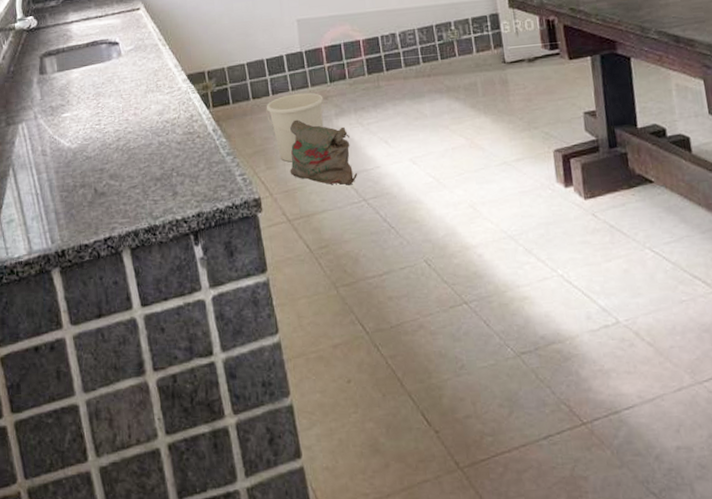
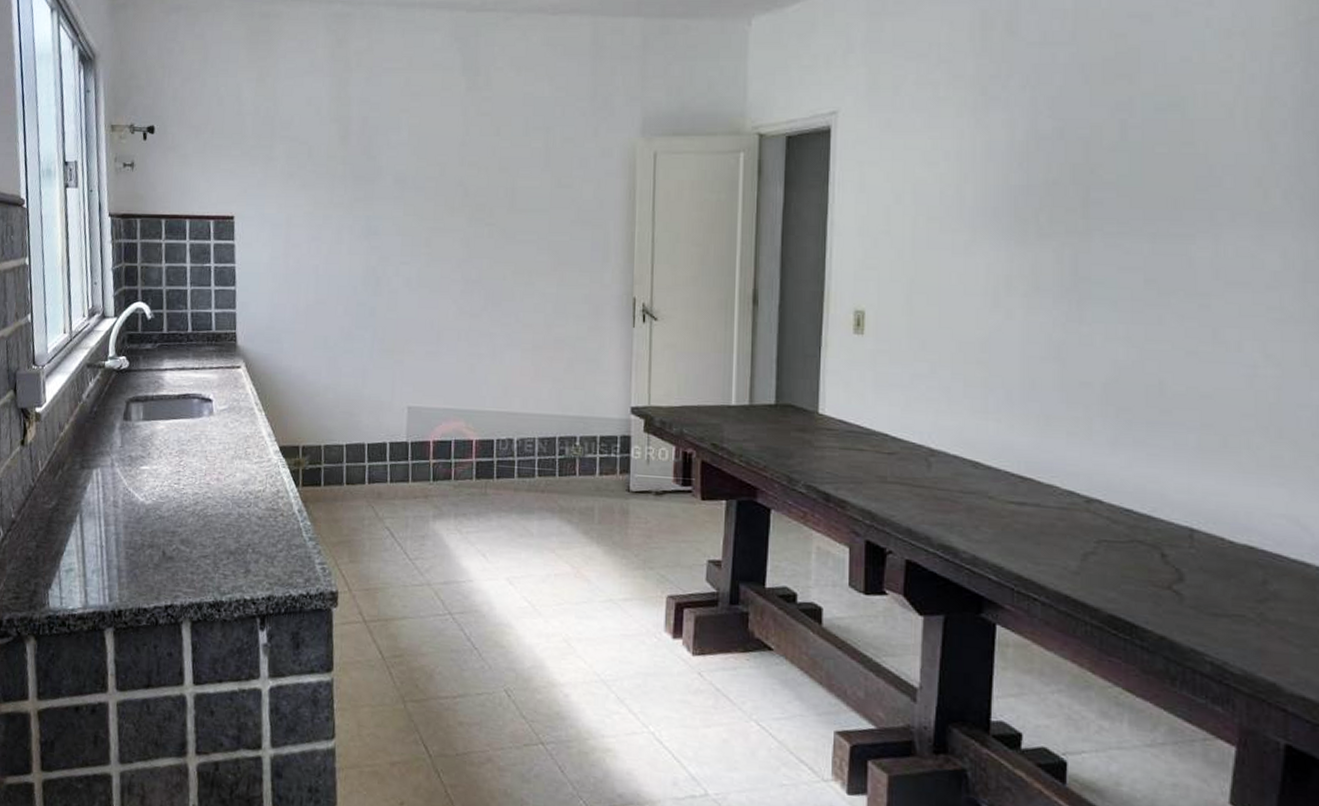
bucket: present [266,92,325,162] -> none [358,486,424,559]
bag: present [289,119,357,185] -> none [374,514,446,595]

